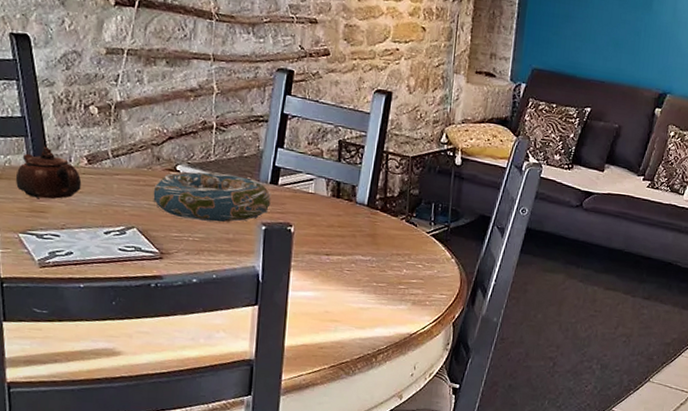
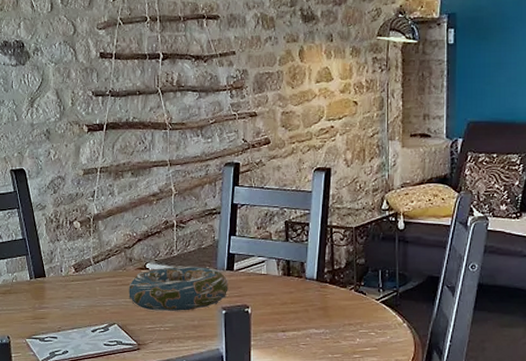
teapot: present [16,146,82,199] -> none [22,261,71,307]

